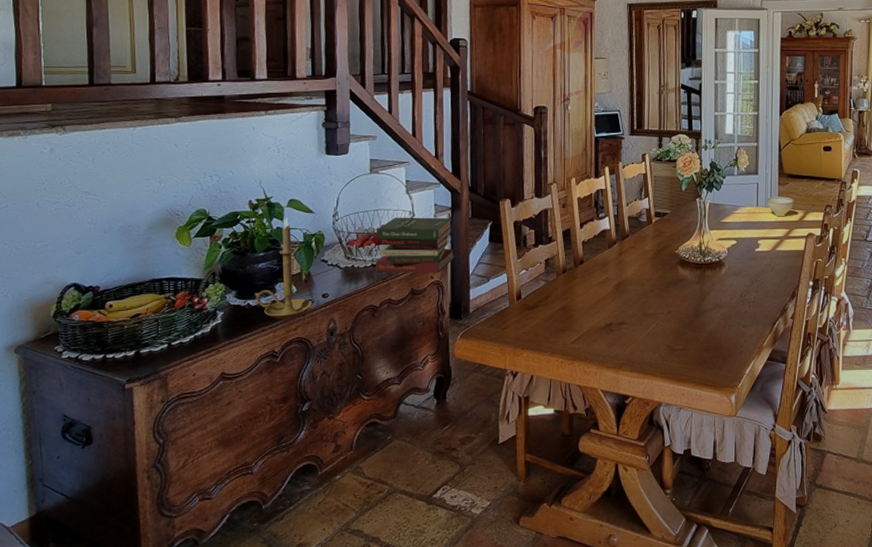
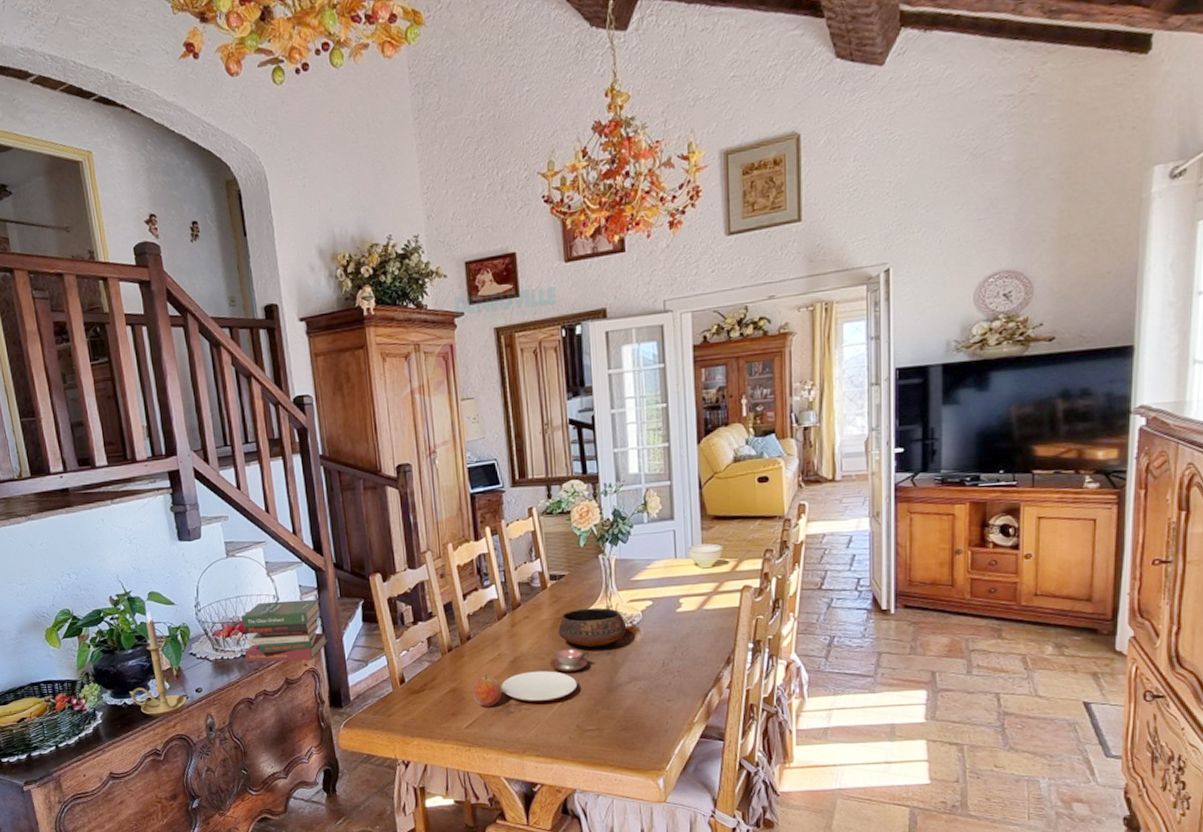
fruit: none [580,295,605,325] -> present [472,673,501,707]
plate: none [605,295,671,323] -> present [501,671,578,702]
teacup: none [648,277,683,298] -> present [549,648,590,672]
bowl: none [658,243,715,277] -> present [558,607,627,648]

